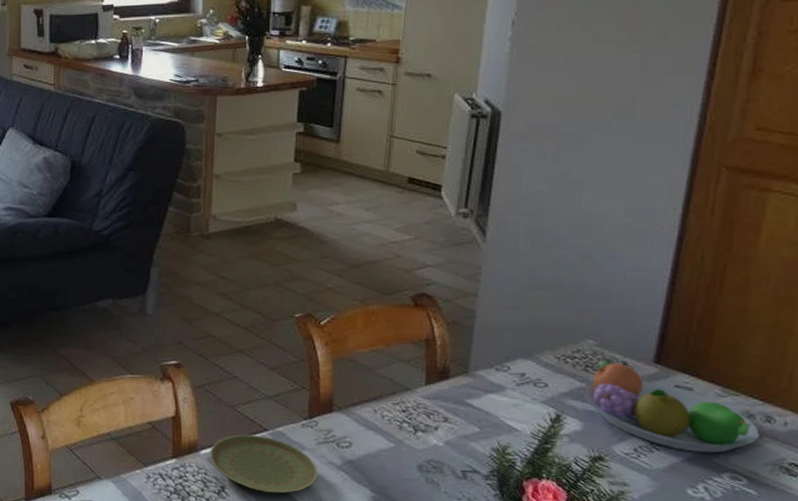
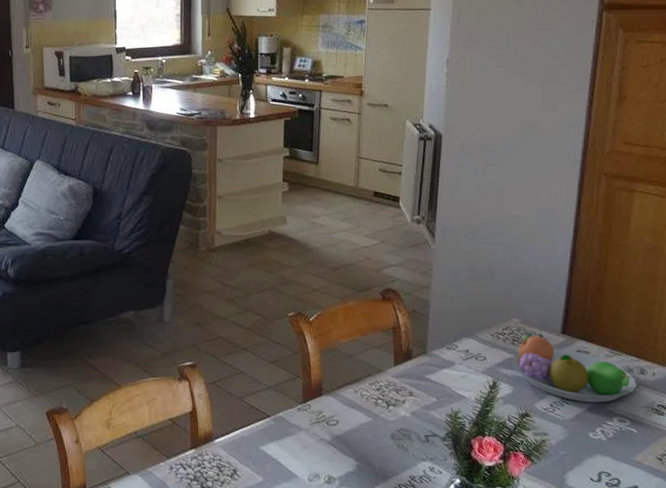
plate: present [210,434,318,494] -> none [223,421,312,471]

